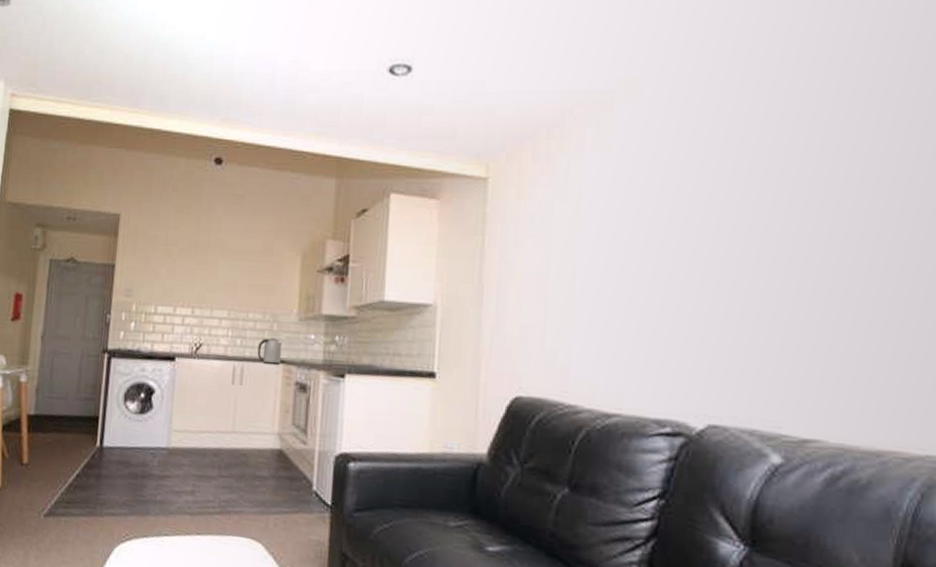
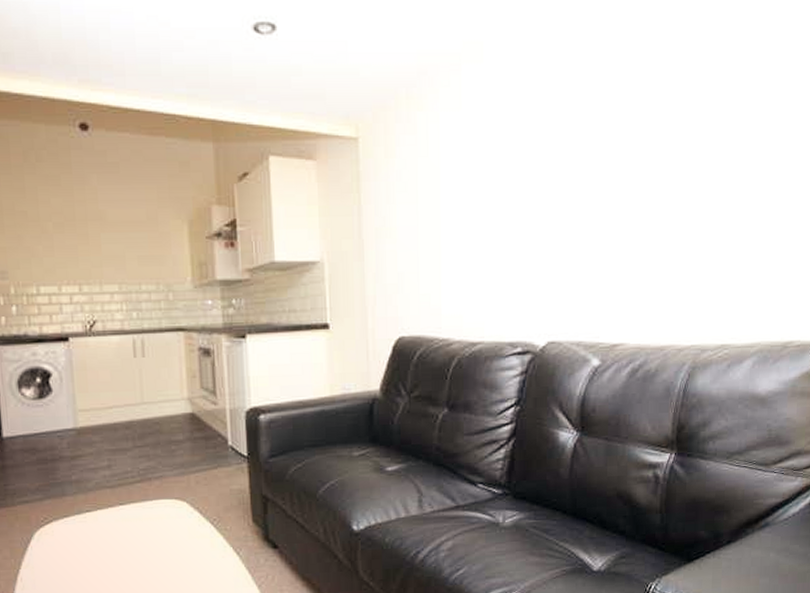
kettle: present [257,338,282,366] -> none [155,307,181,334]

